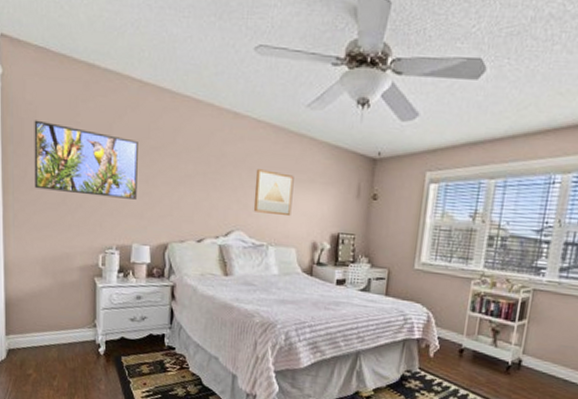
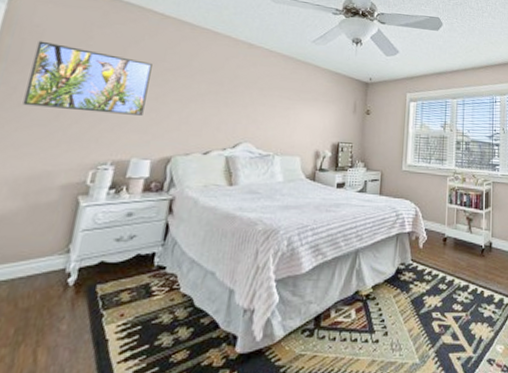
wall art: present [253,169,294,217] -> none [261,89,300,129]

